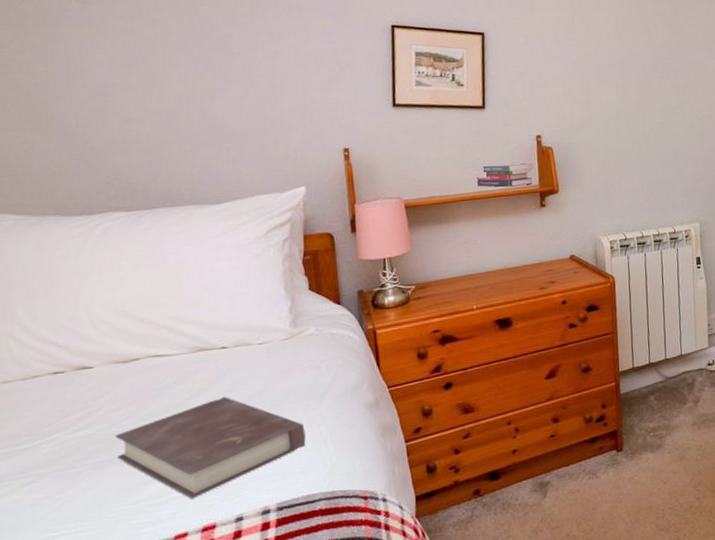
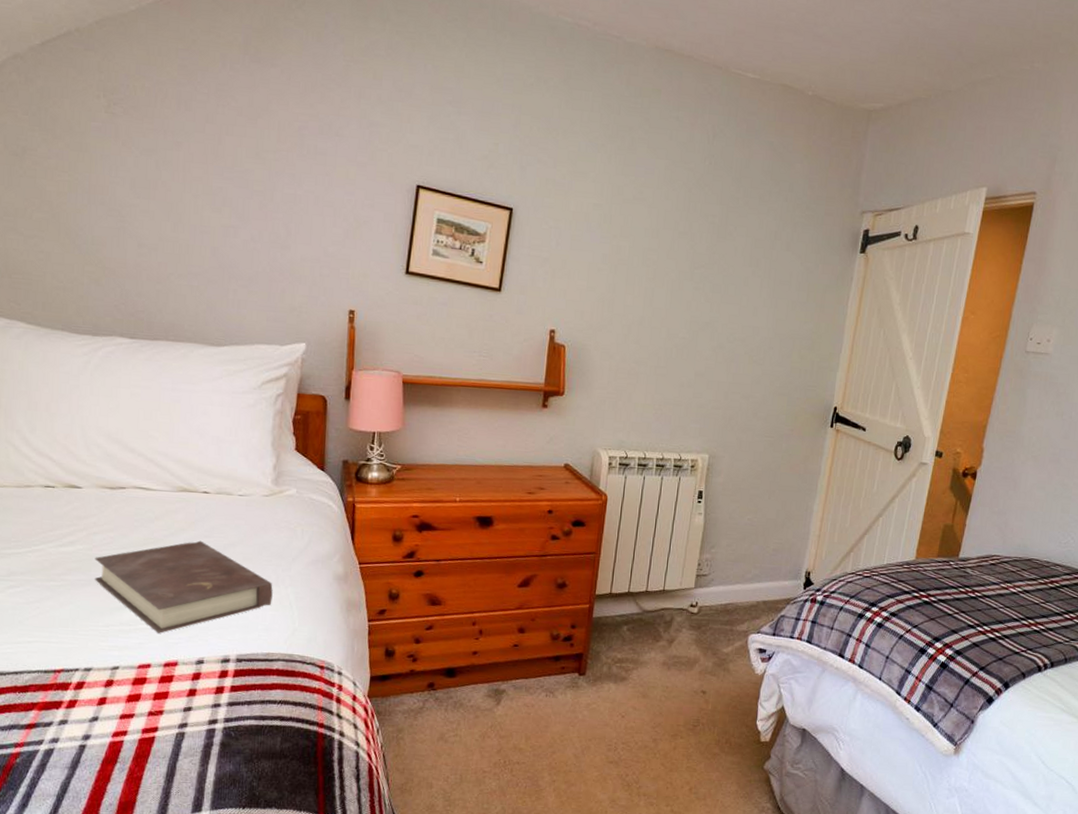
books: present [476,163,533,188] -> none [479,351,542,382]

